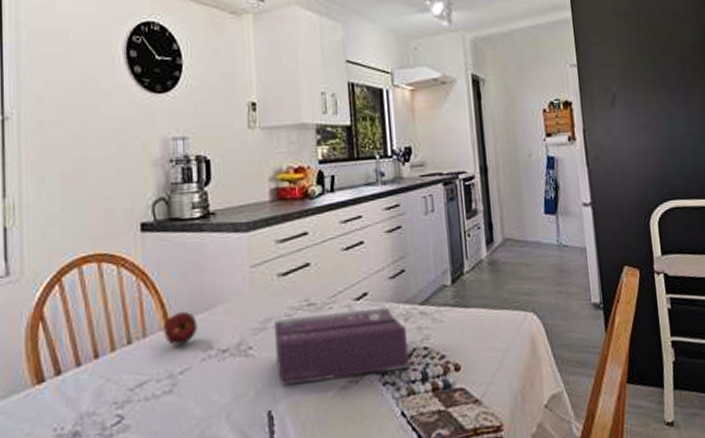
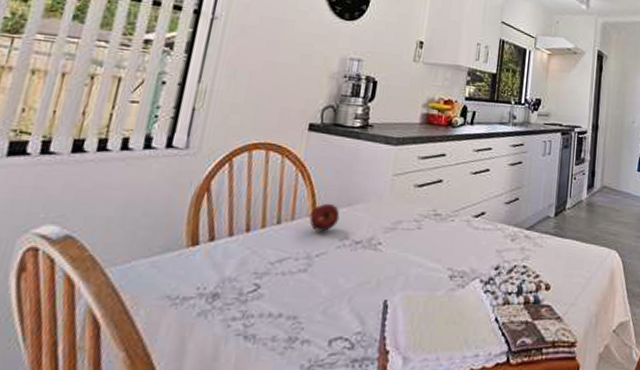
tissue box: present [275,306,409,385] -> none [399,222,511,282]

